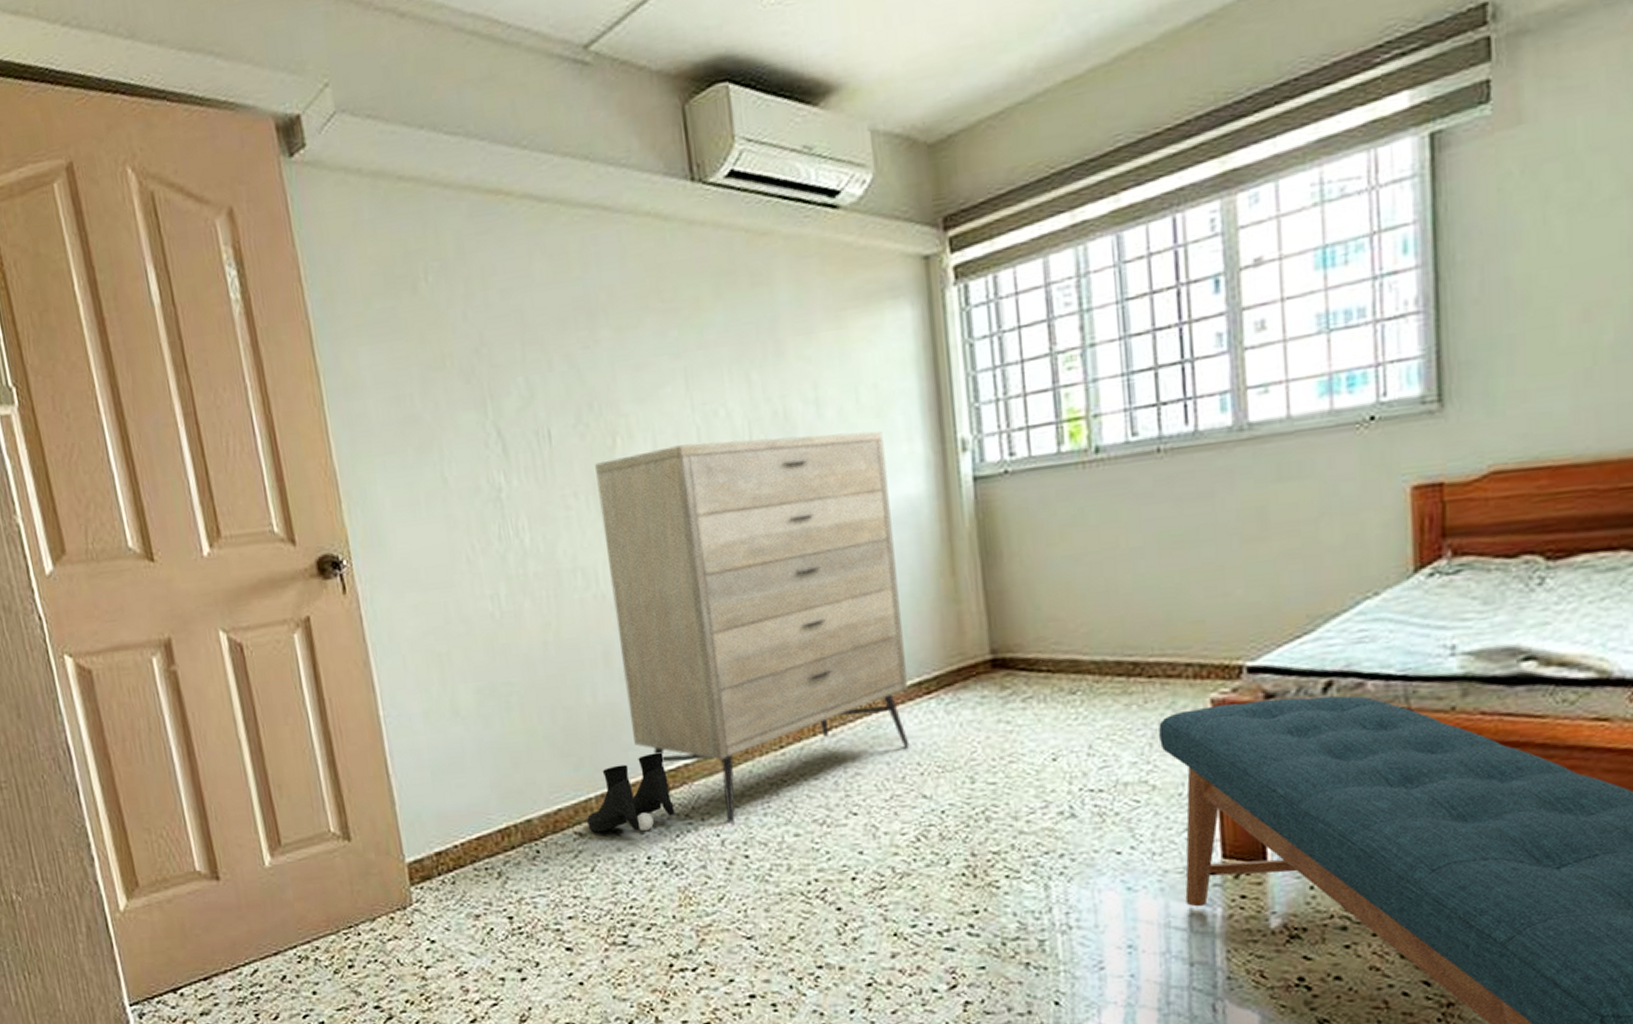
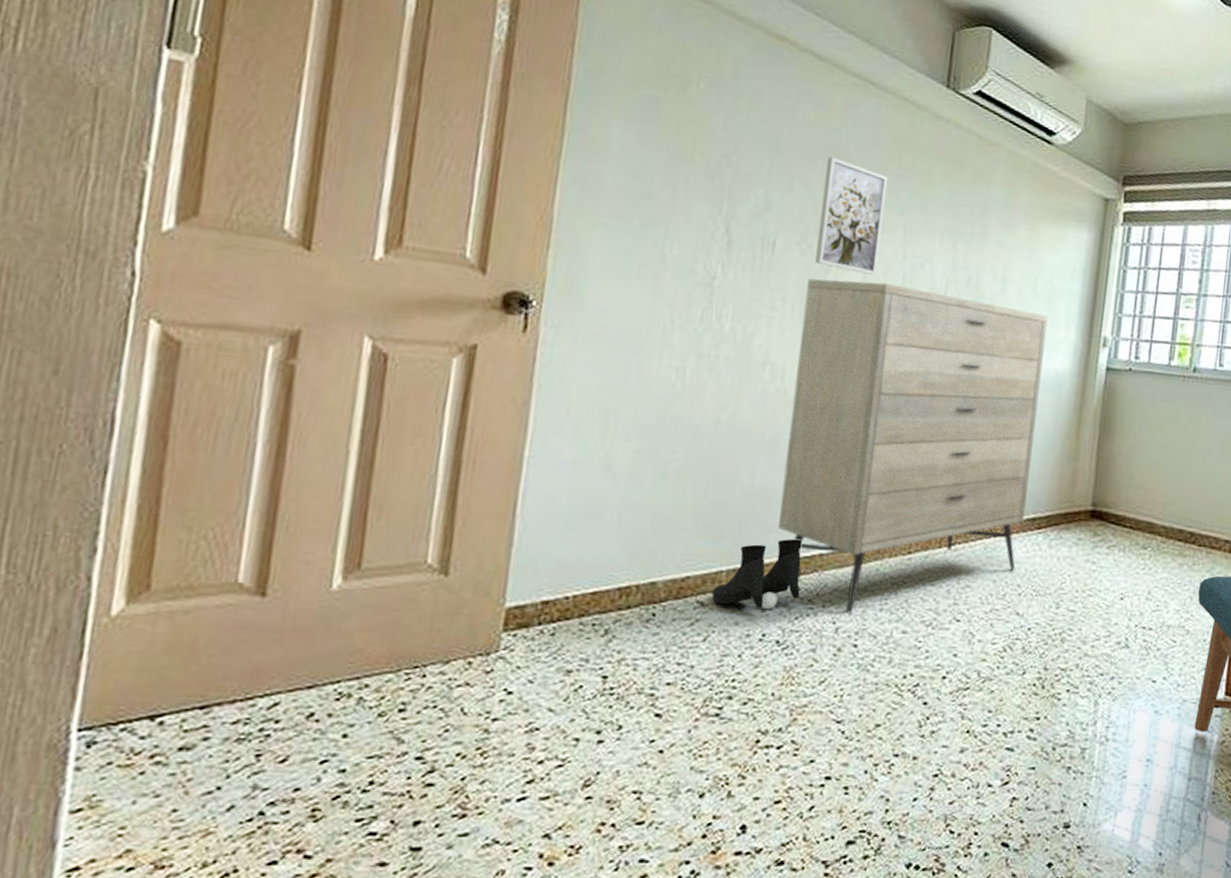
wall art: none [580,313,666,444] -> present [815,156,888,275]

